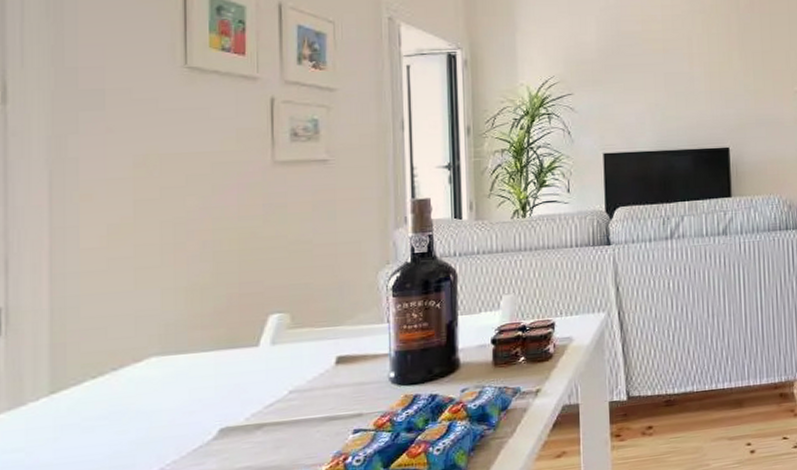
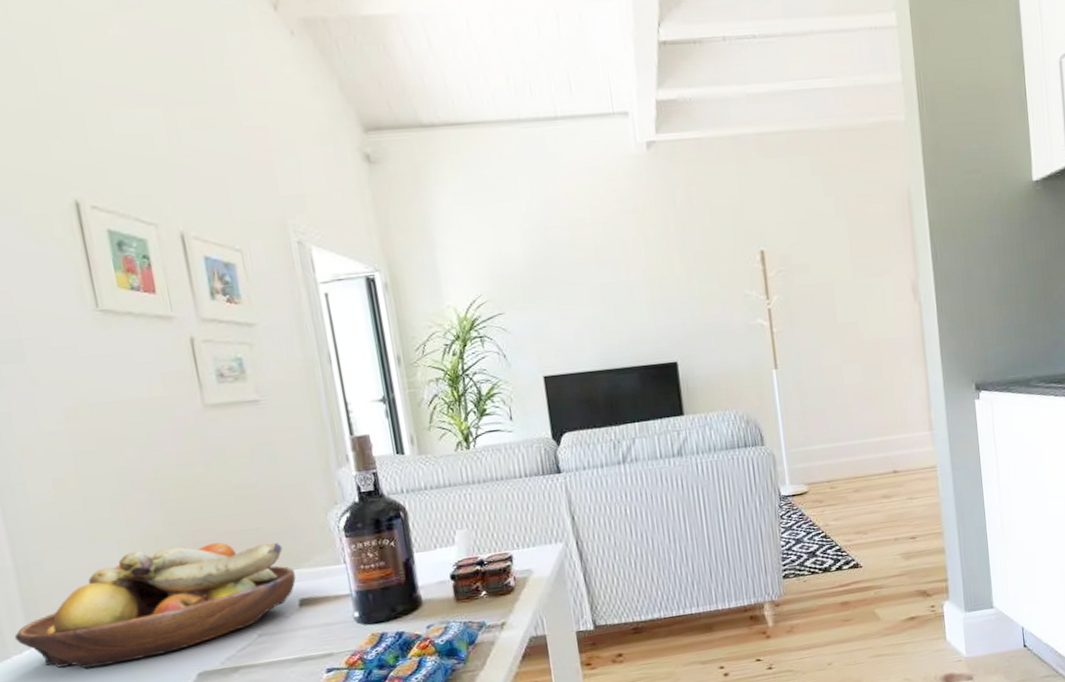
fruit bowl: none [34,295,336,419] -> present [14,542,296,668]

